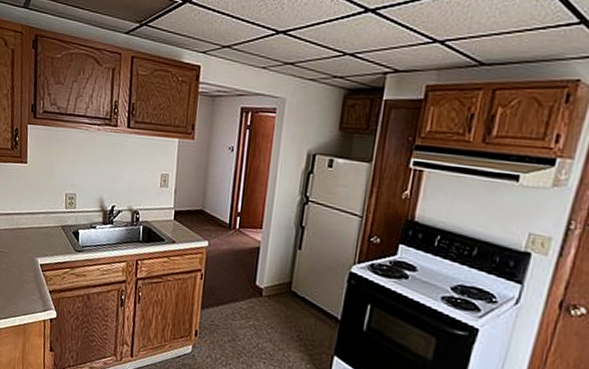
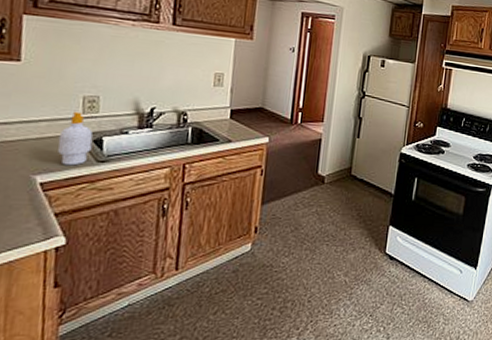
soap bottle: none [50,206,73,253] -> present [57,111,93,166]

